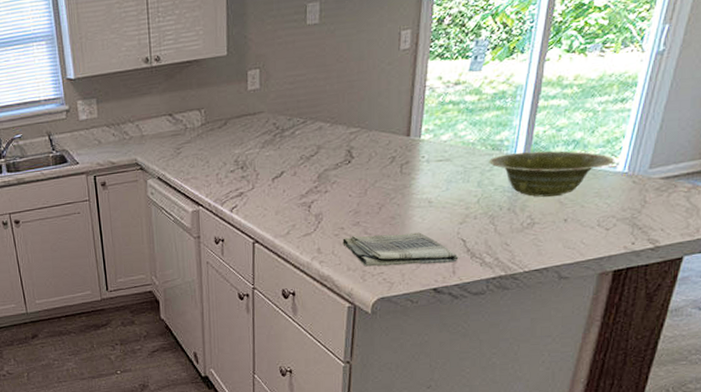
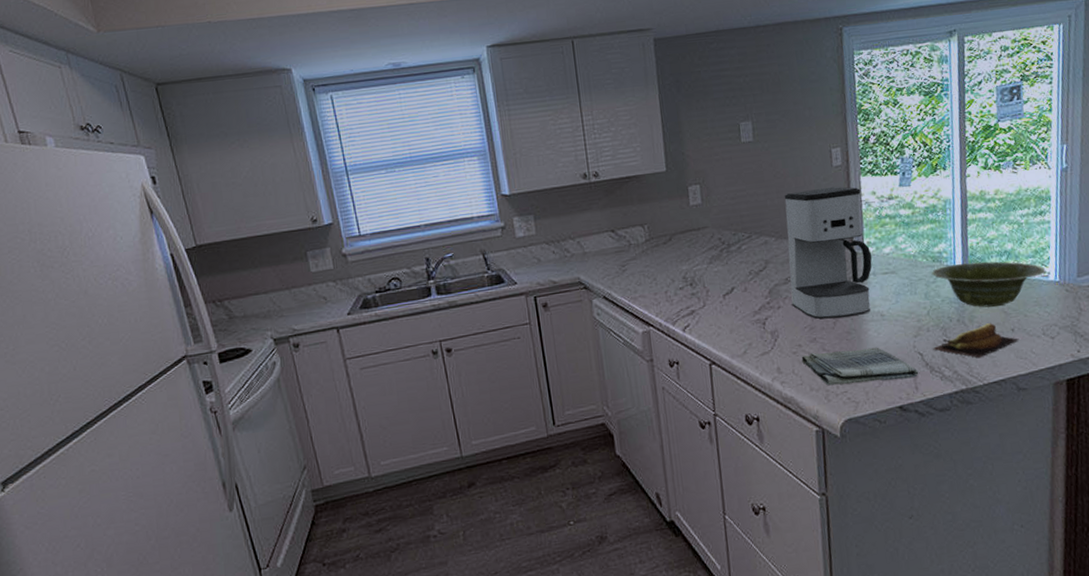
coffee maker: none [339,71,428,204] -> present [784,186,873,320]
banana: none [478,213,571,247] -> present [934,323,1020,358]

